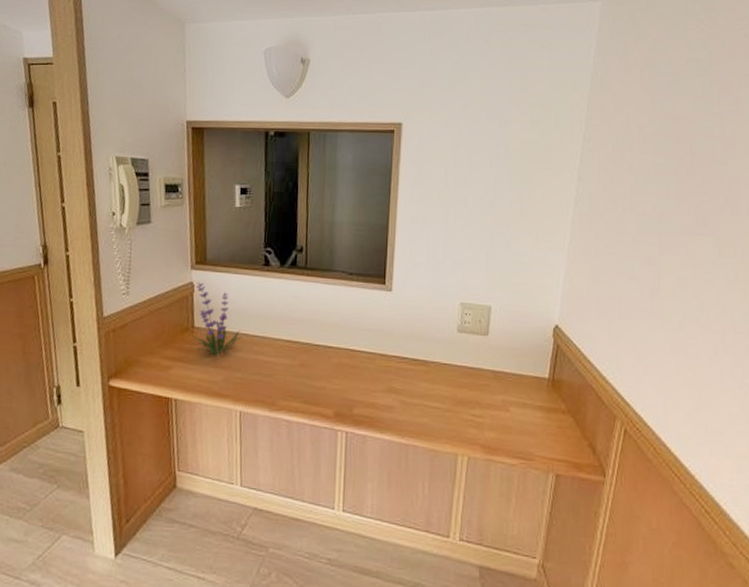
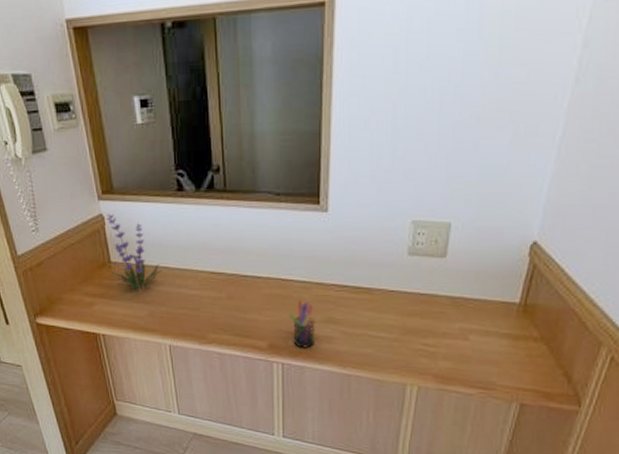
pen holder: none [354,370,378,417] -> present [288,300,315,348]

